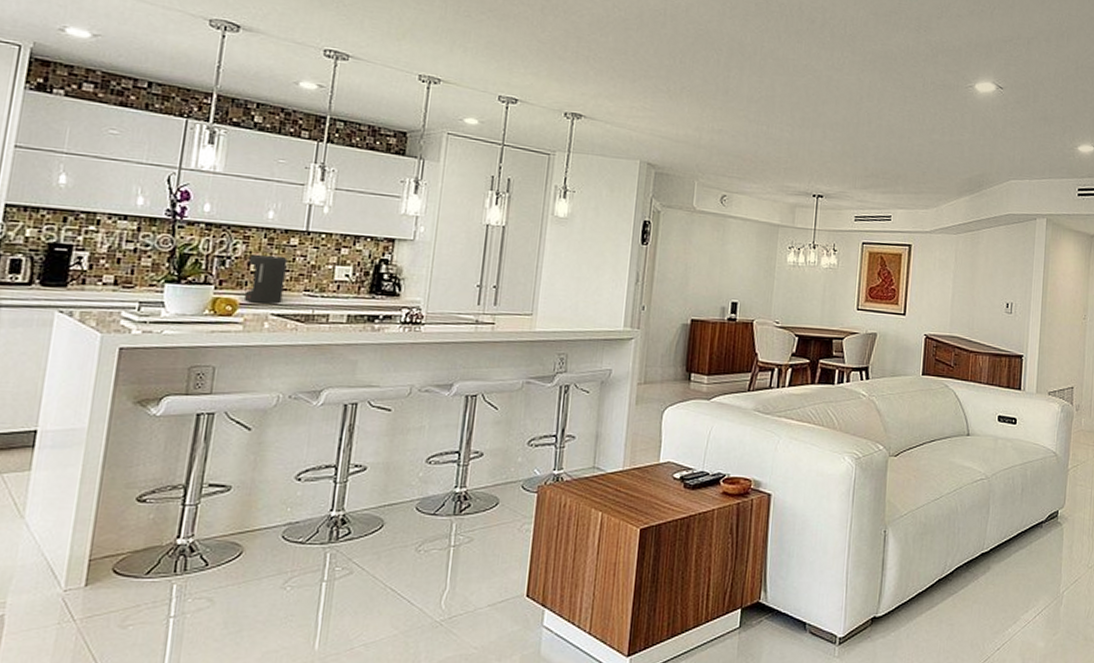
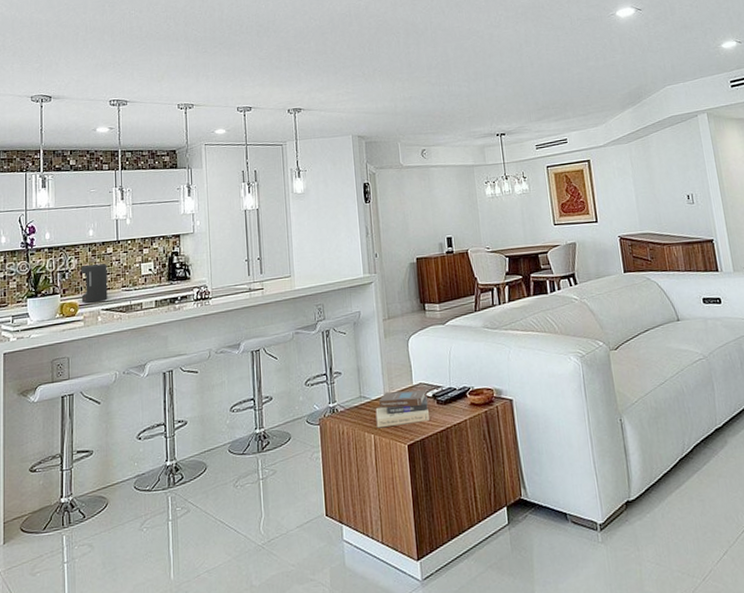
books: none [607,466,674,506] -> present [375,389,431,428]

